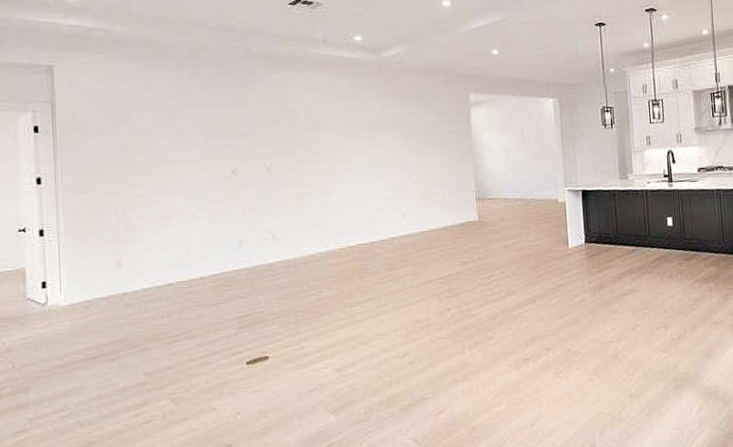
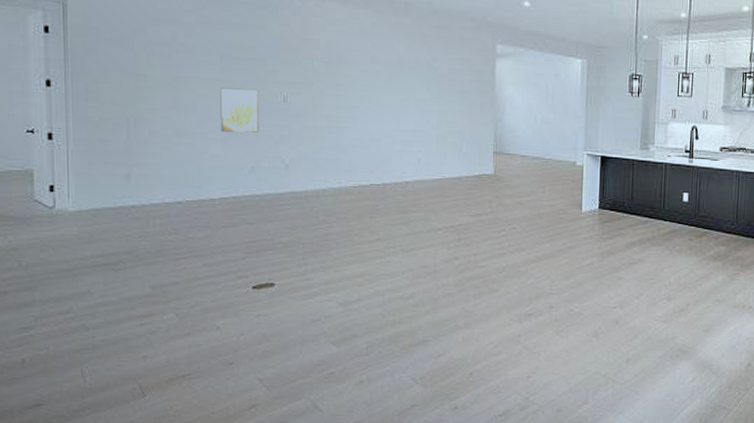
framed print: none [205,164,245,210] -> present [220,88,259,133]

